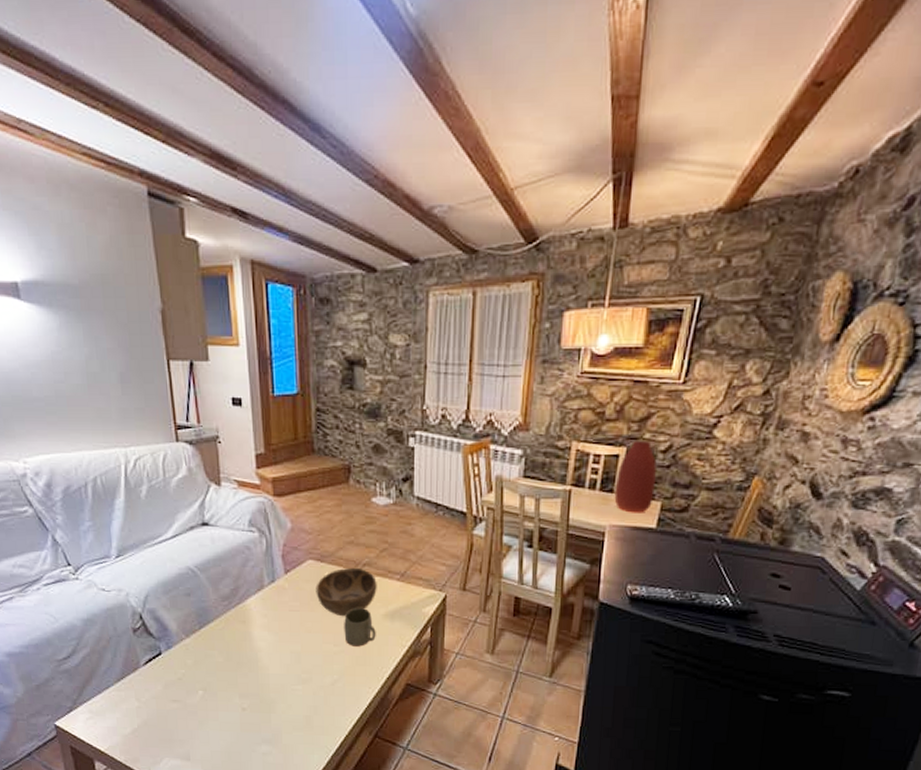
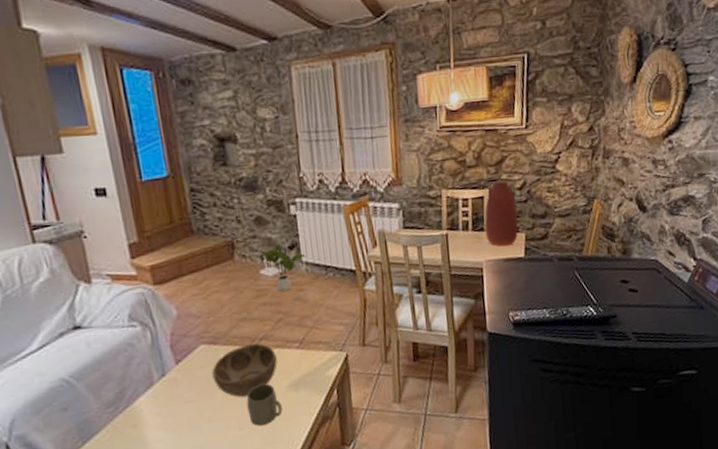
house plant: none [372,474,419,522] -> present [258,244,306,292]

